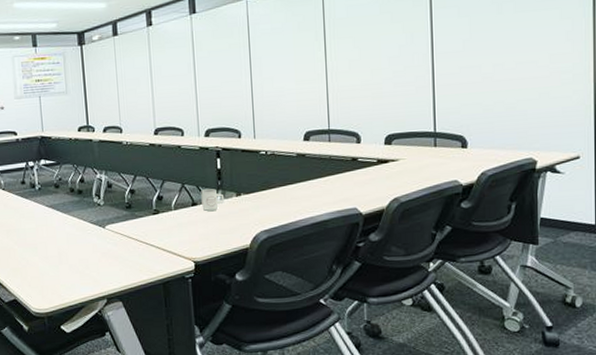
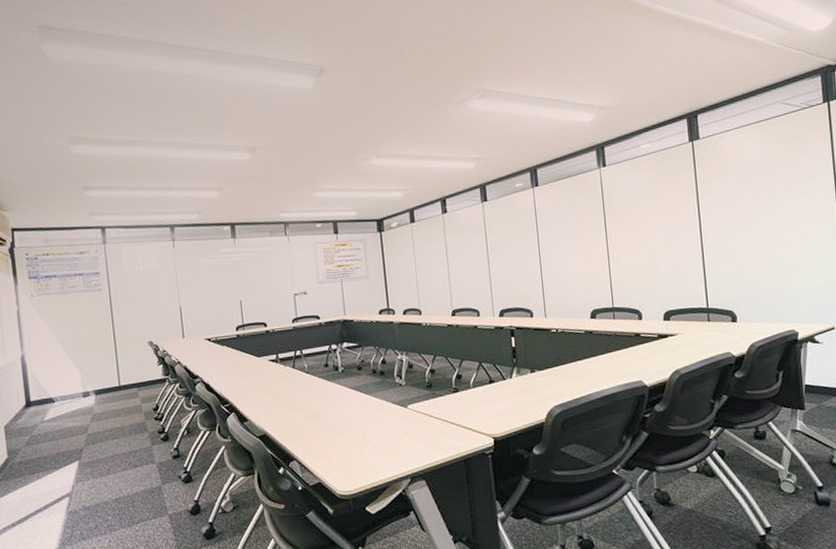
mug: present [201,189,225,211] -> none [497,366,520,388]

